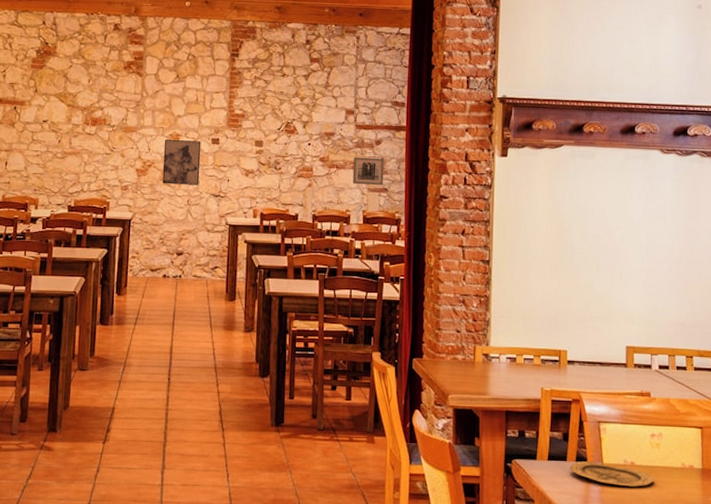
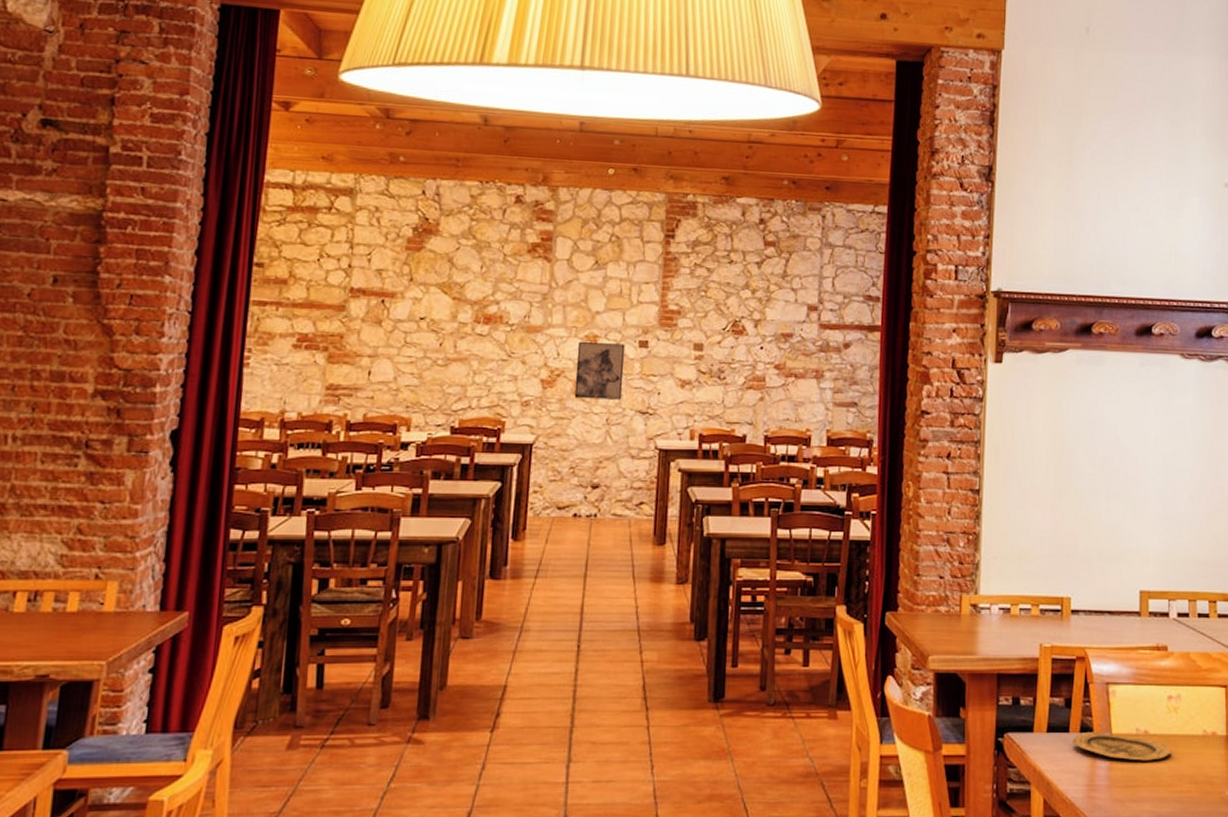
wall art: present [352,157,384,185] -> none [814,363,854,398]

